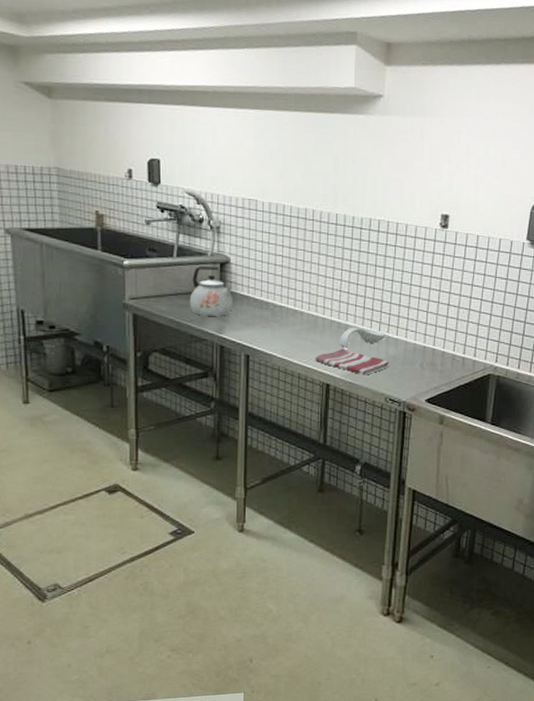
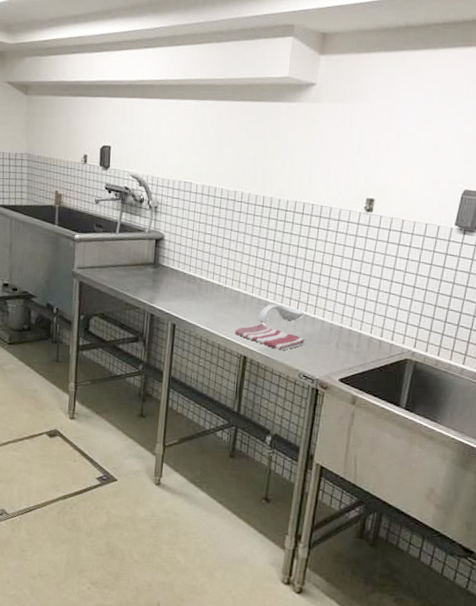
kettle: present [189,266,234,316] -> none [126,242,165,287]

